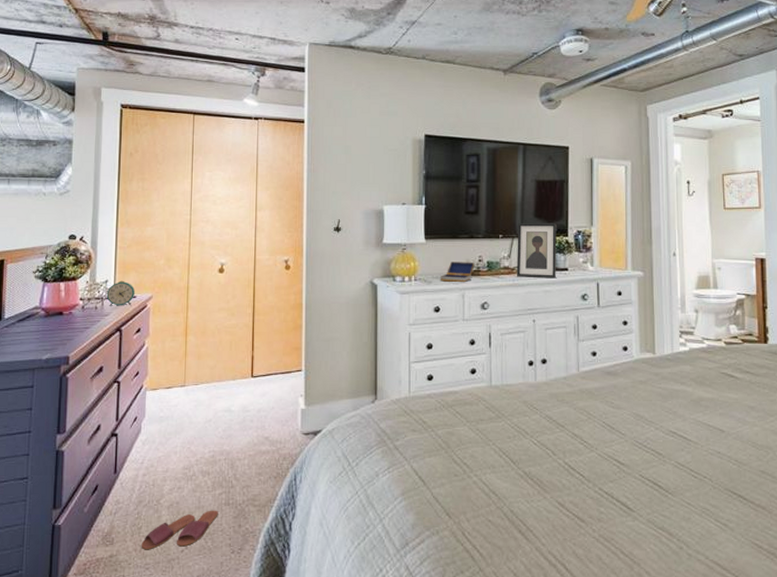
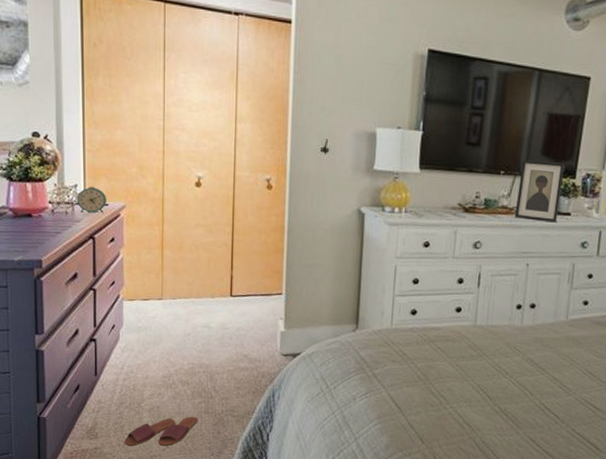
jewelry box: present [440,262,475,283] -> none [432,196,471,219]

